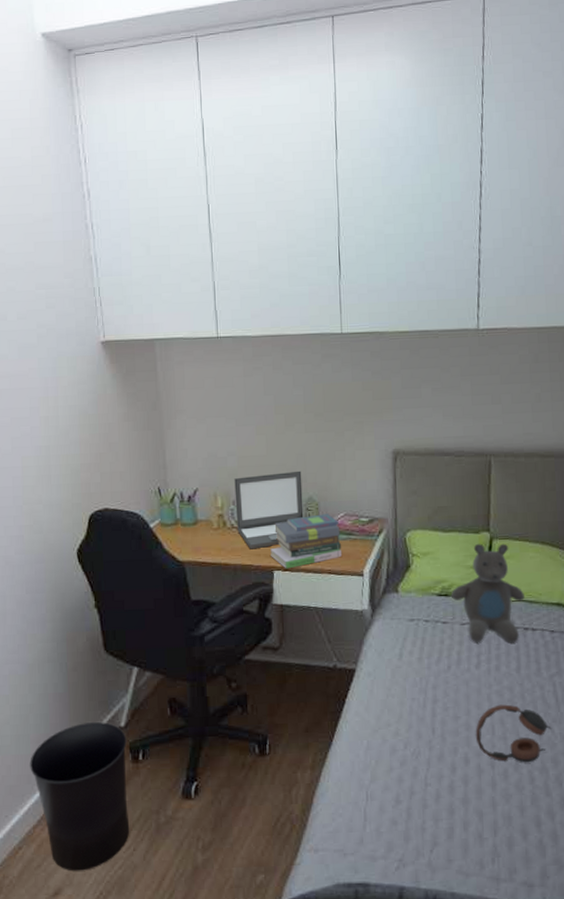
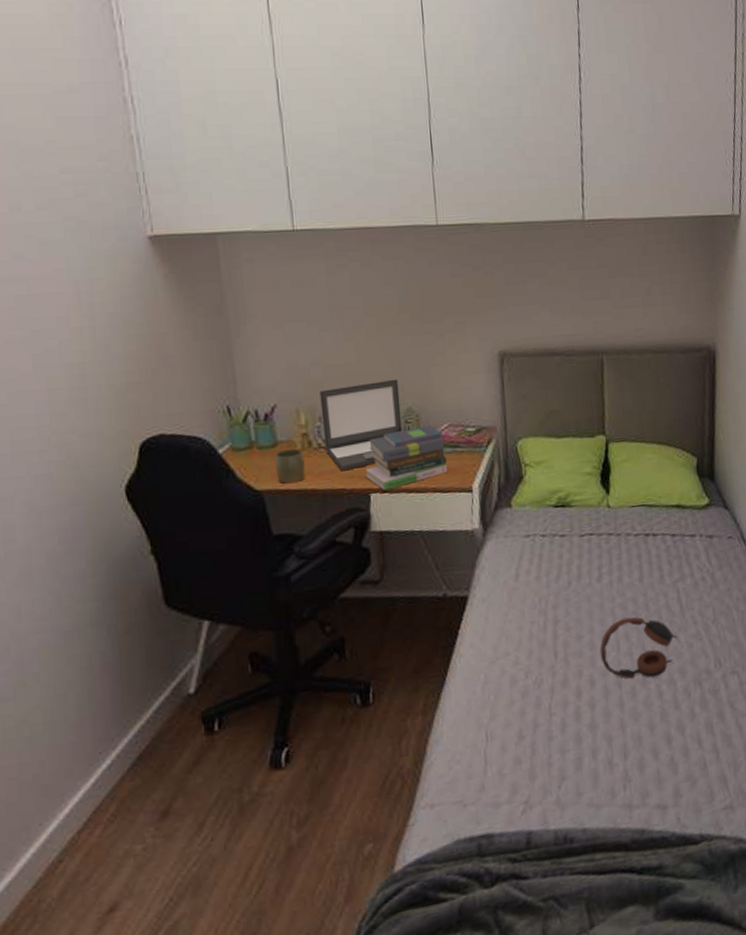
waste bin: present [30,722,130,871] -> none [70,690,206,879]
mug: none [195,526,220,557] -> present [274,448,306,484]
stuffed animal: present [450,543,524,643] -> none [567,446,644,554]

